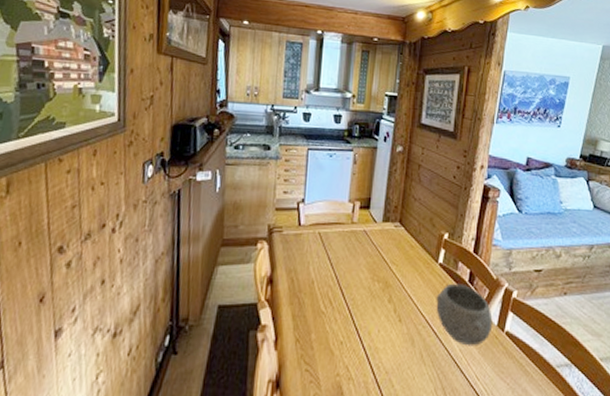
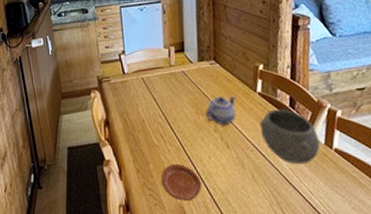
plate: none [321,336,366,379] -> present [160,164,202,201]
teapot: none [381,262,417,297] -> present [205,96,237,126]

